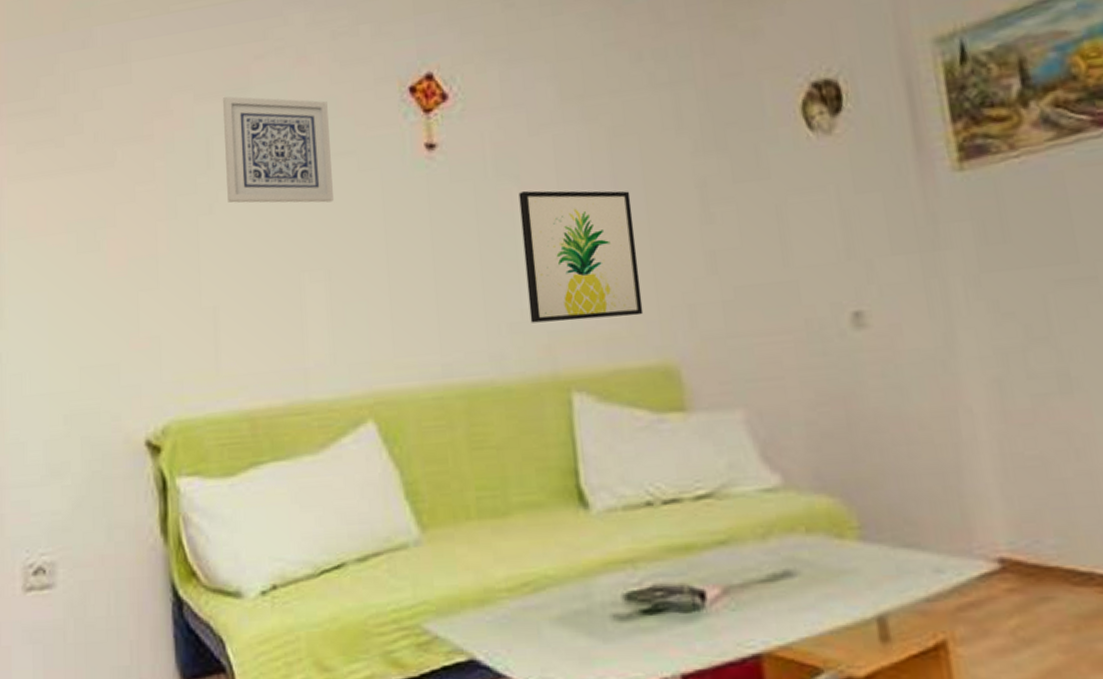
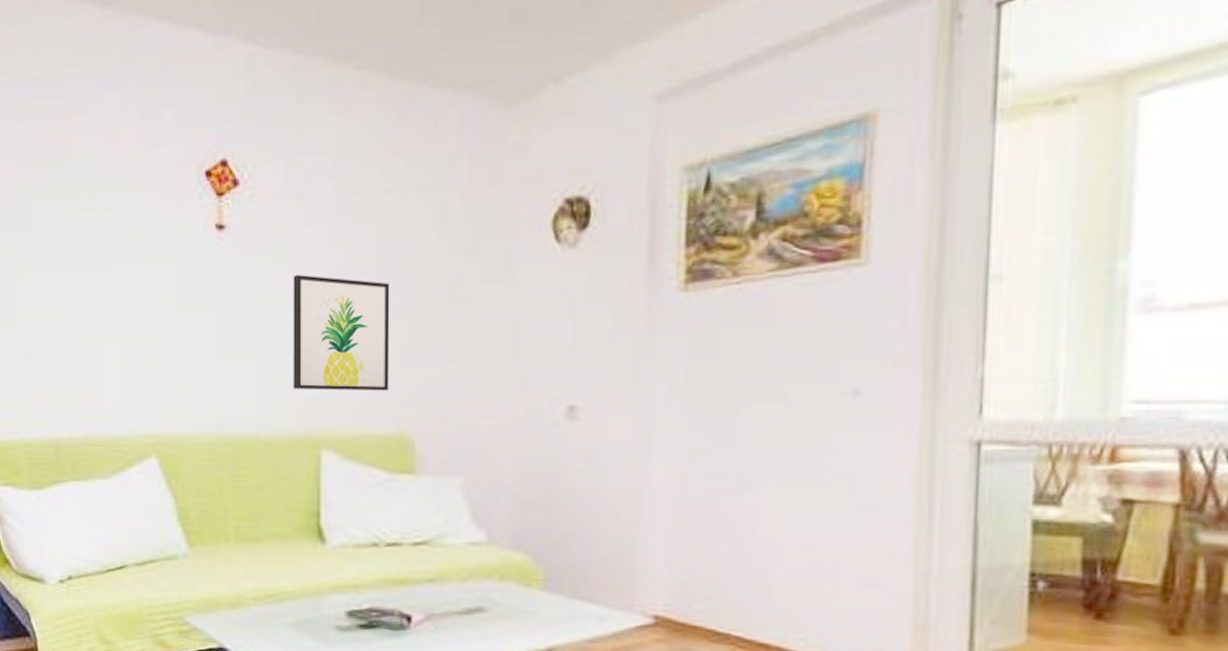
wall art: present [222,96,333,203] -> none [41,165,133,269]

